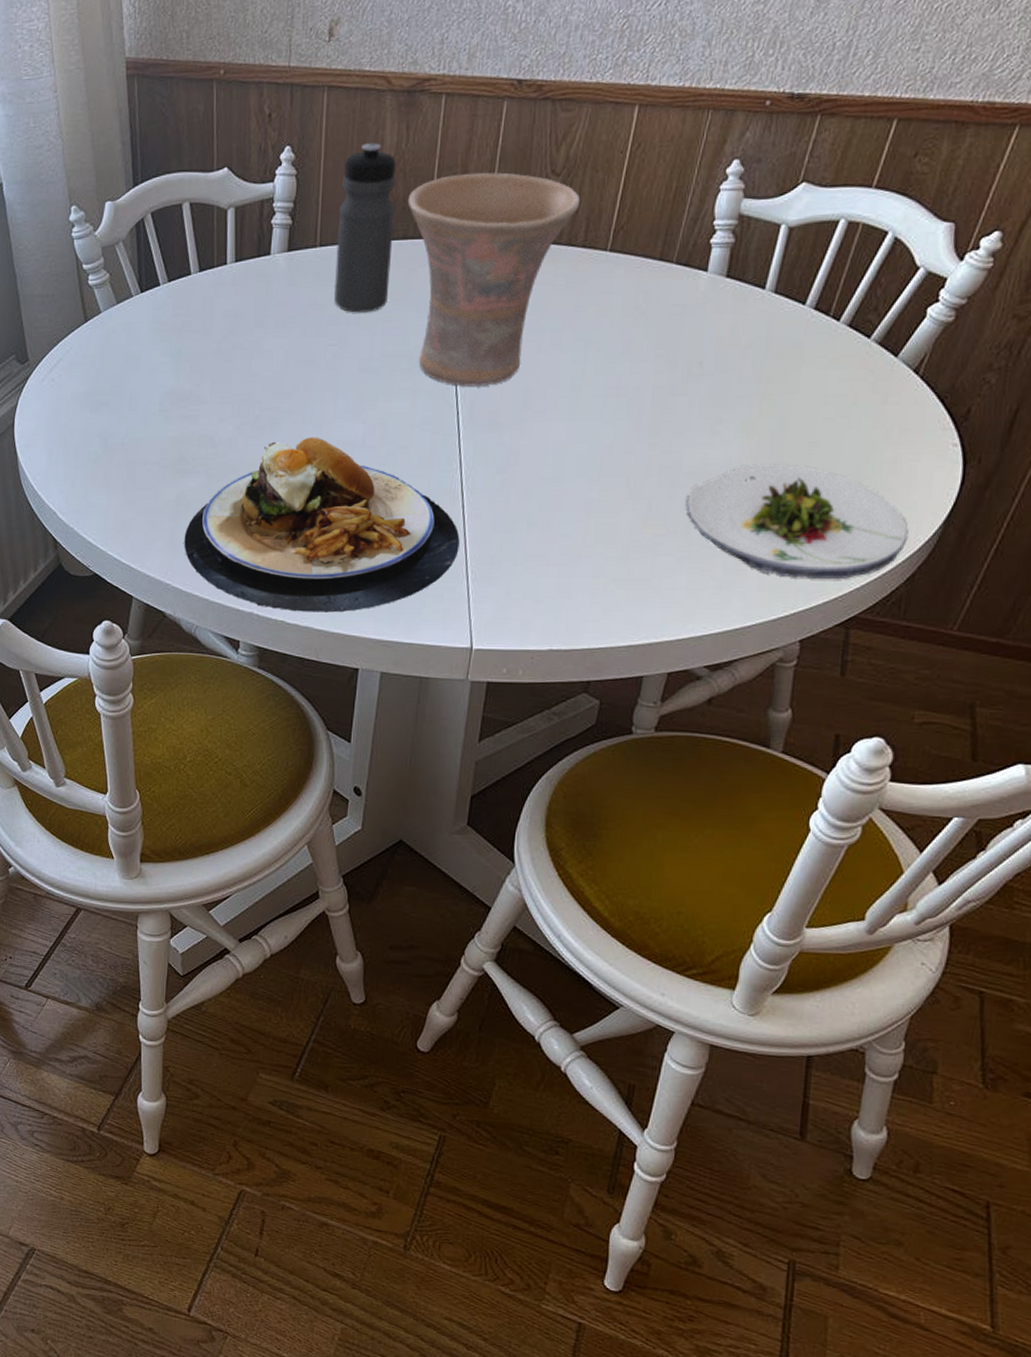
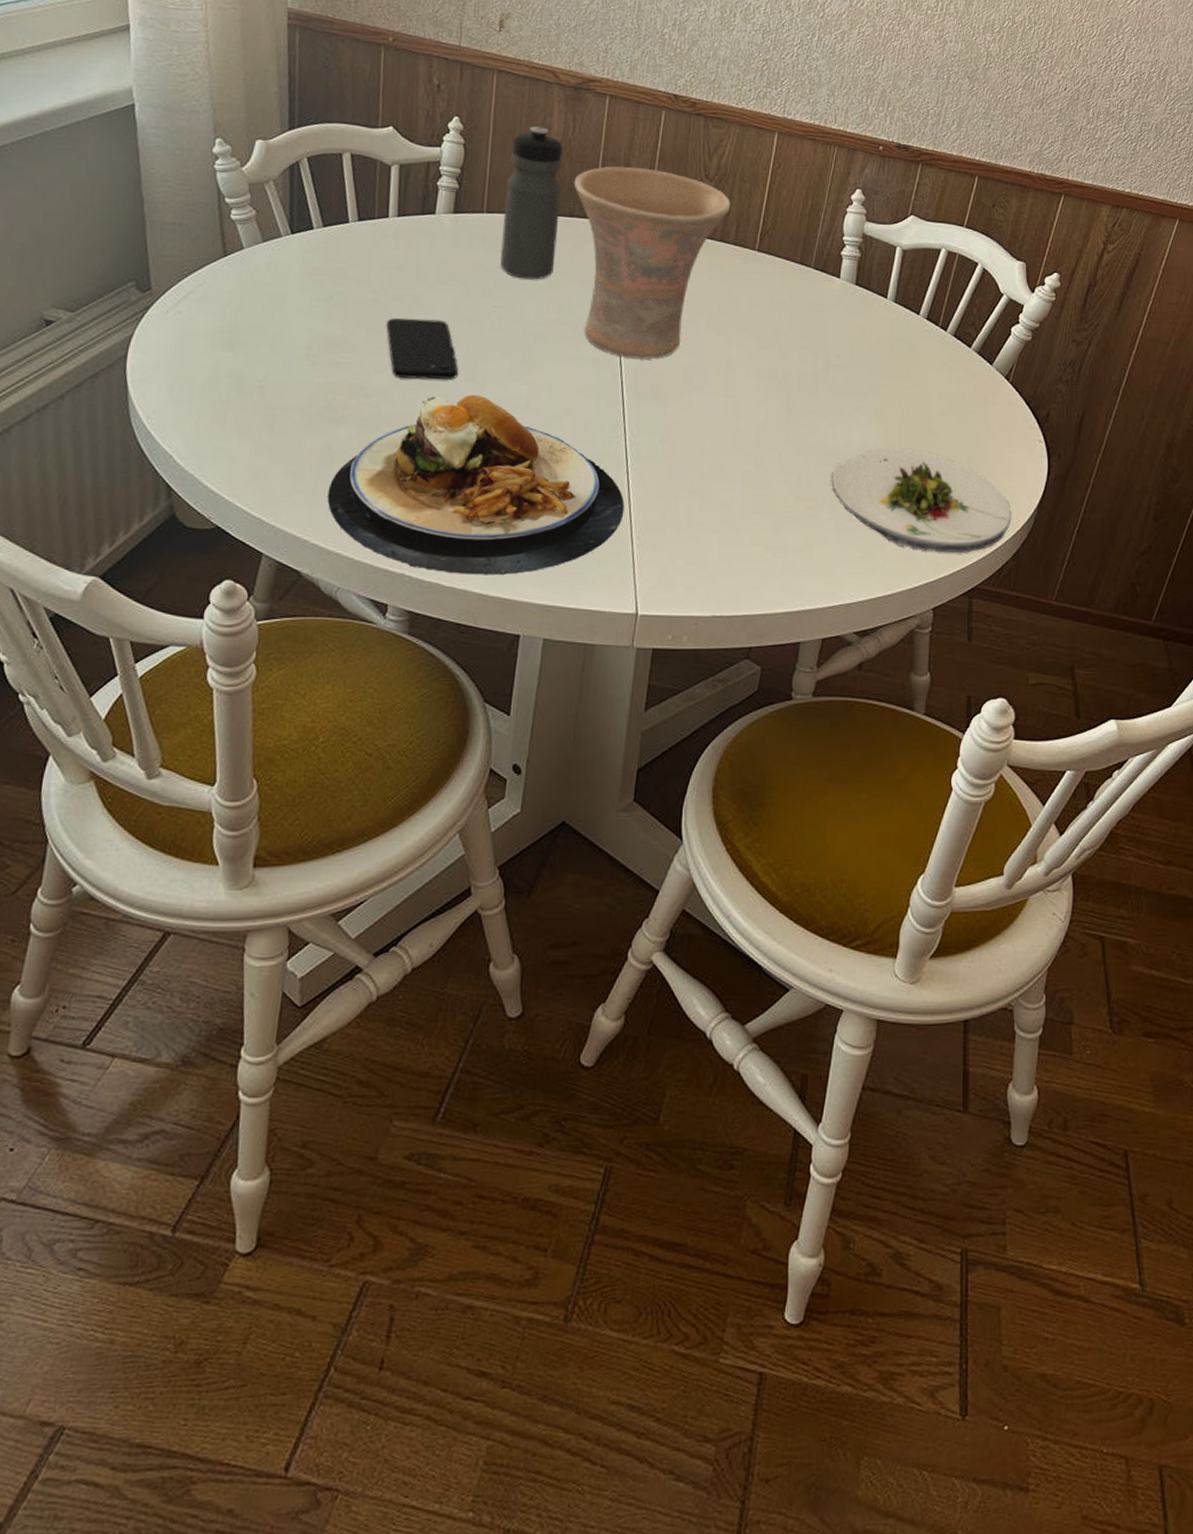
smartphone: none [228,364,297,425] -> present [386,318,459,380]

